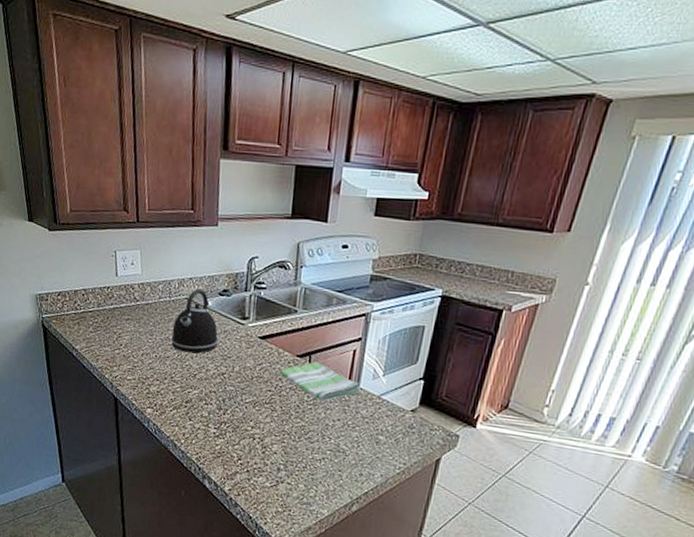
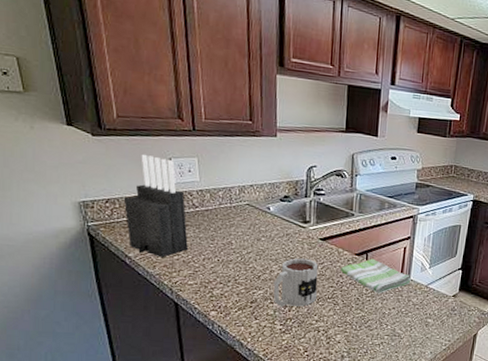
knife block: none [73,247,129,352] -> present [123,154,188,258]
kettle: present [171,288,219,354] -> none [234,195,282,256]
mug: none [208,357,256,411] -> present [273,258,318,307]

